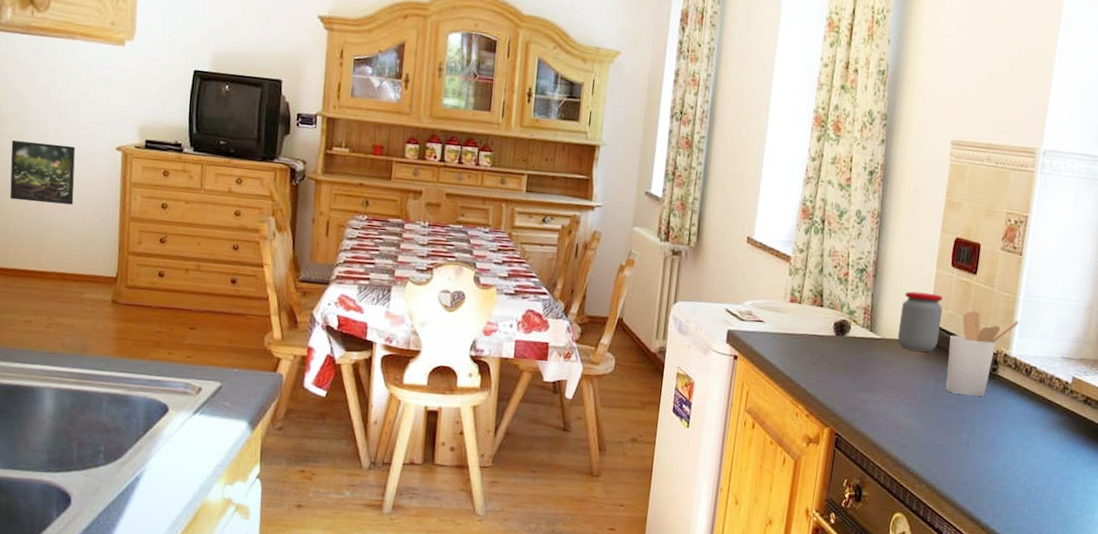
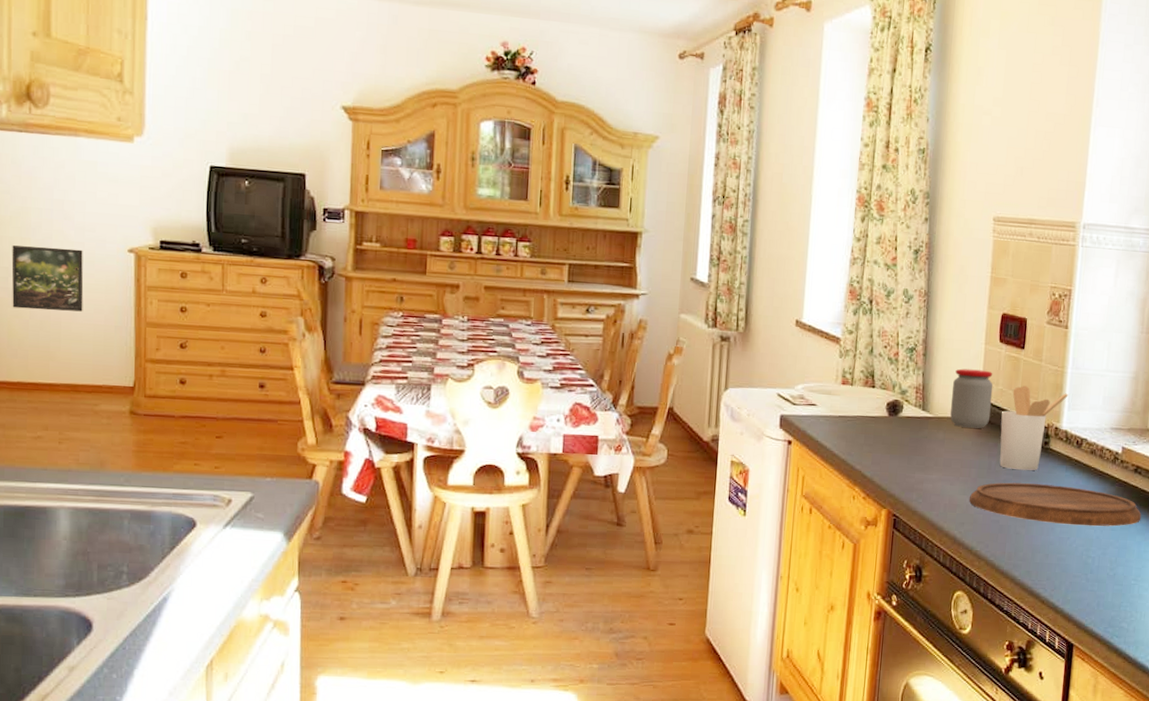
cutting board: none [913,407,1089,457] -> present [969,482,1142,527]

